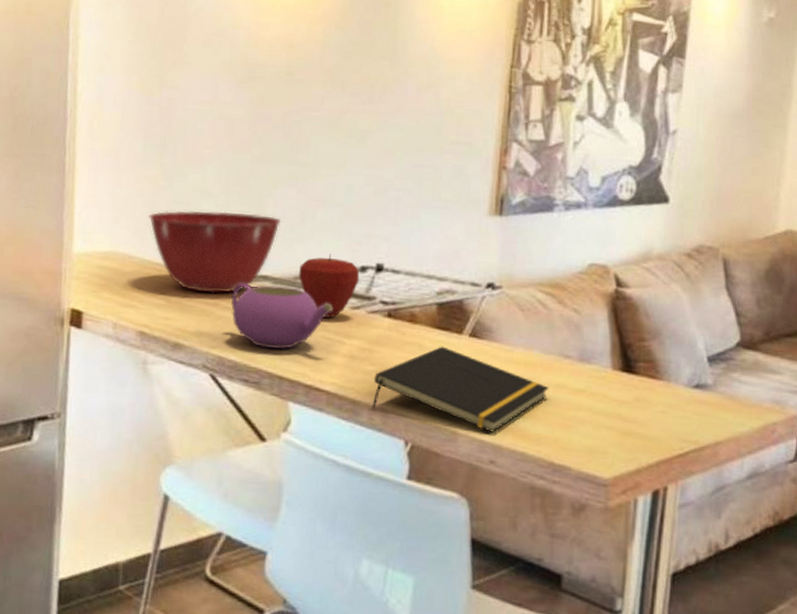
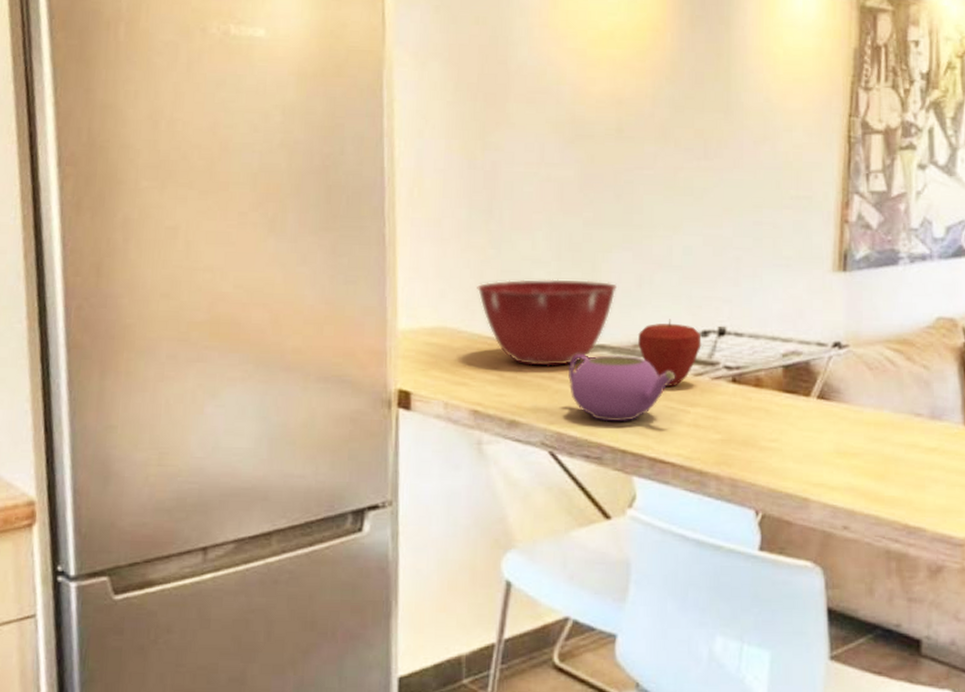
notepad: present [372,346,549,433] -> none [719,410,901,497]

